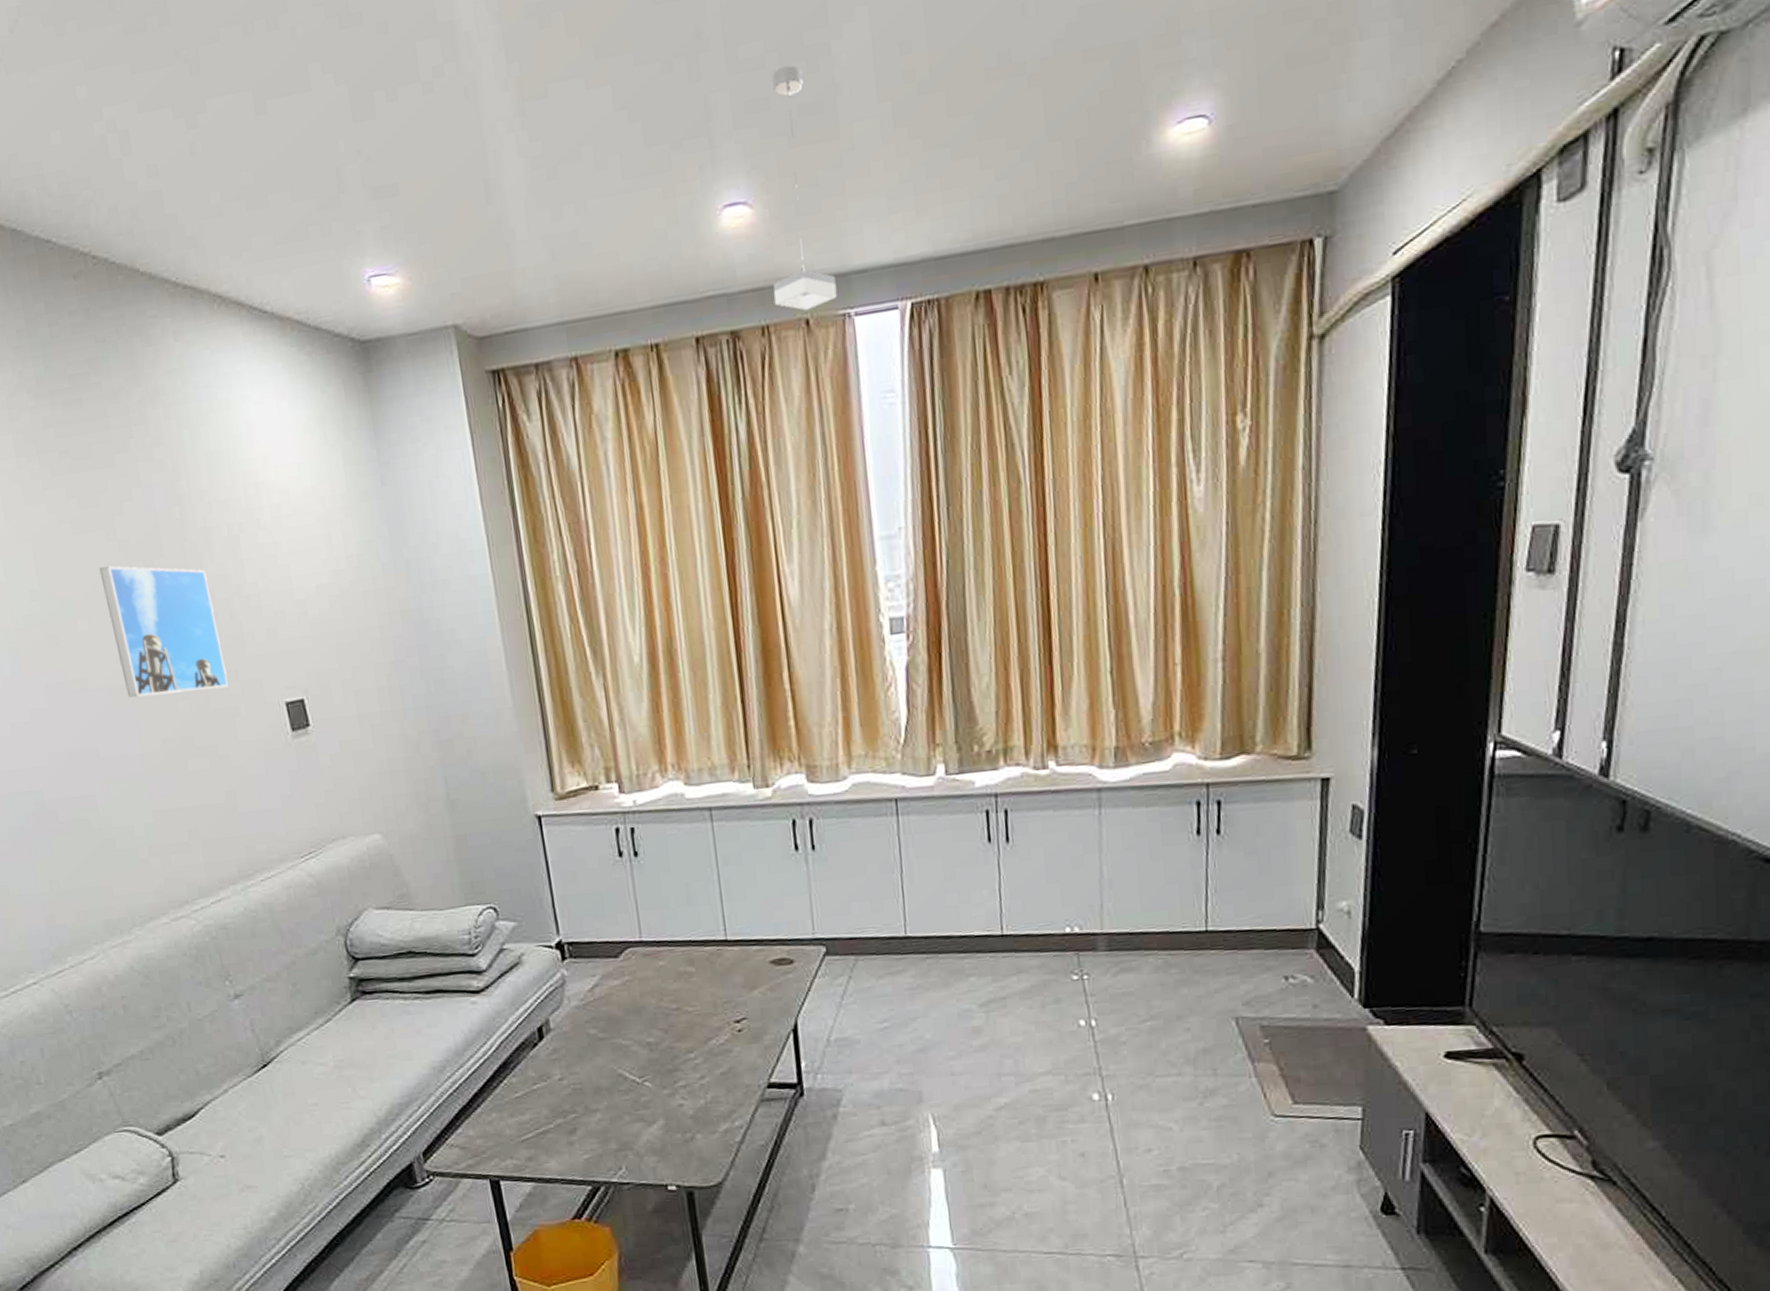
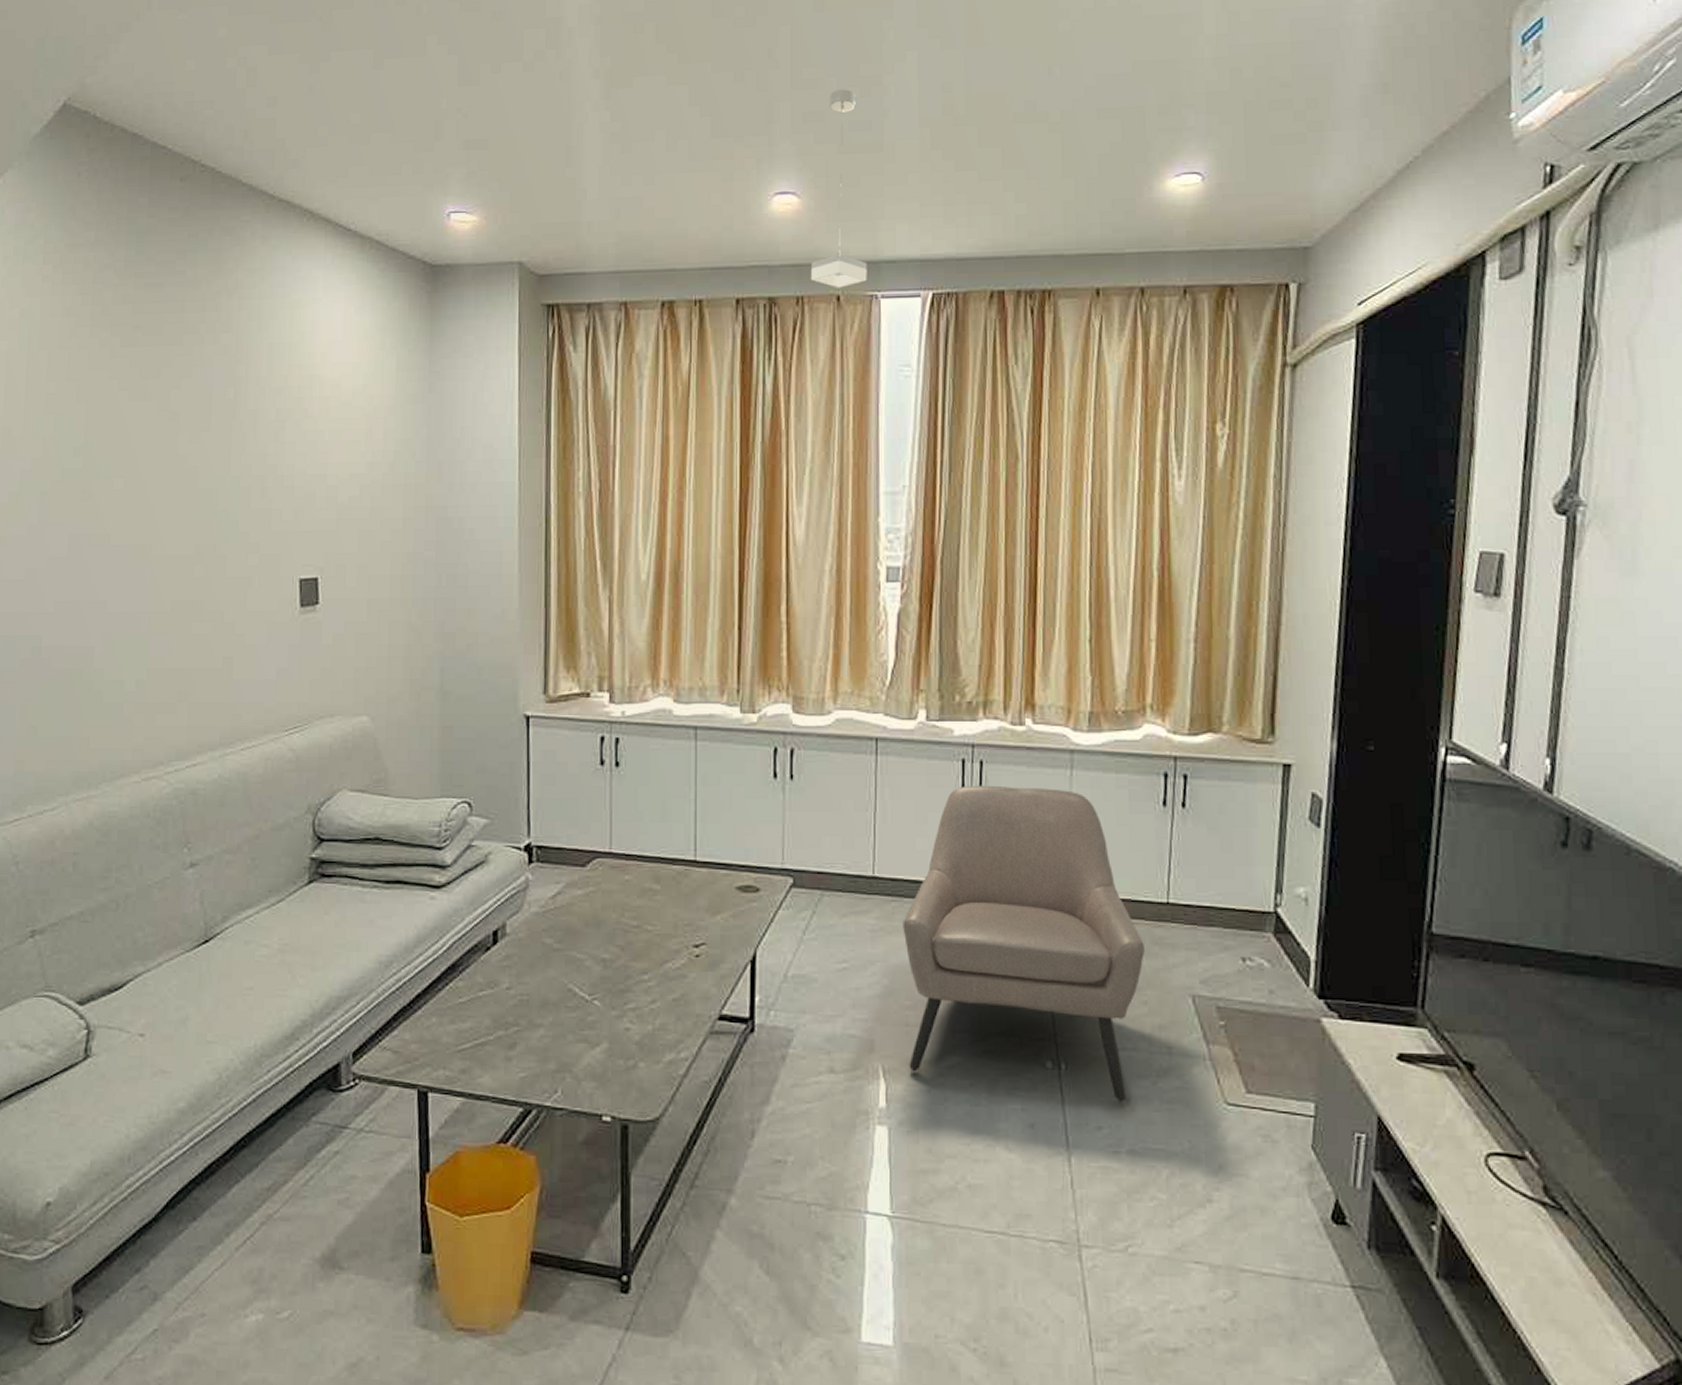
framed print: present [99,566,228,697] -> none [145,433,248,558]
armchair: none [939,829,1186,1124] -> present [903,785,1146,1101]

